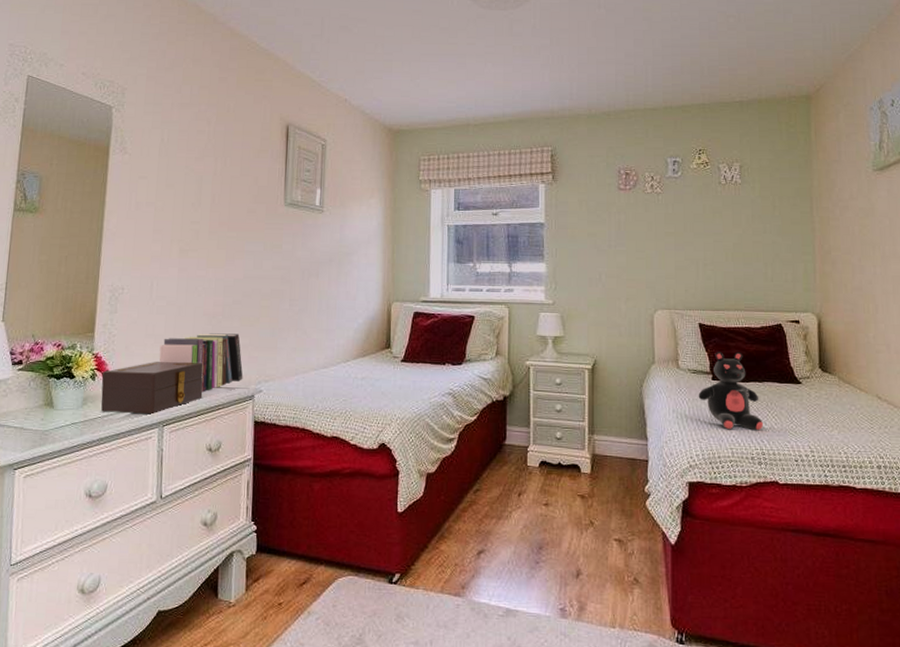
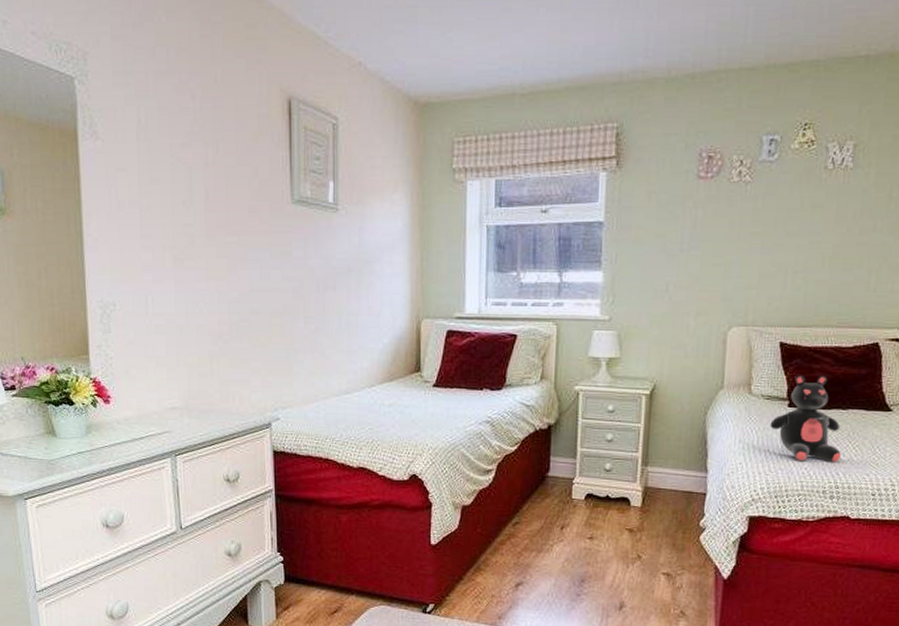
jewelry box: present [100,361,203,415] -> none [103,386,215,444]
books: present [159,333,243,393] -> none [162,355,258,420]

